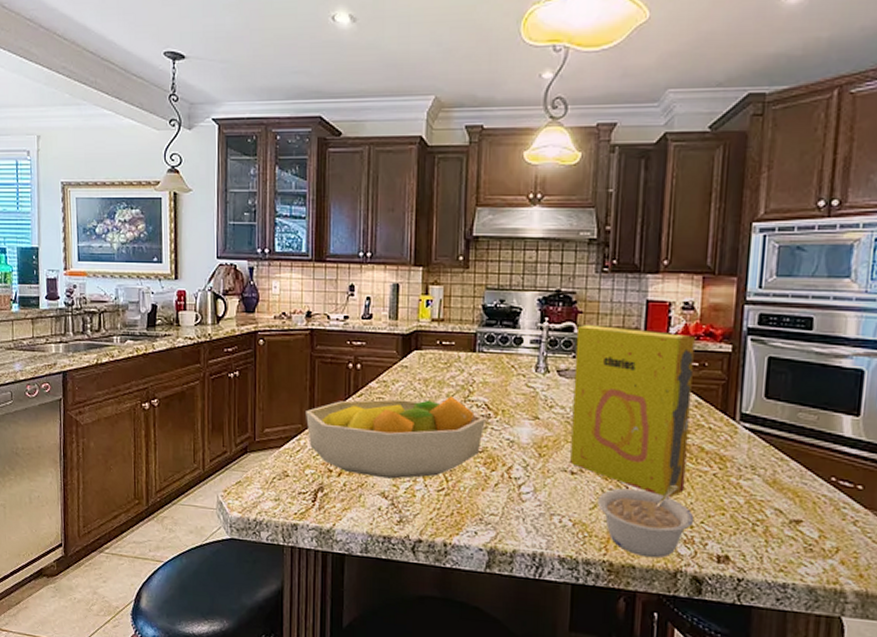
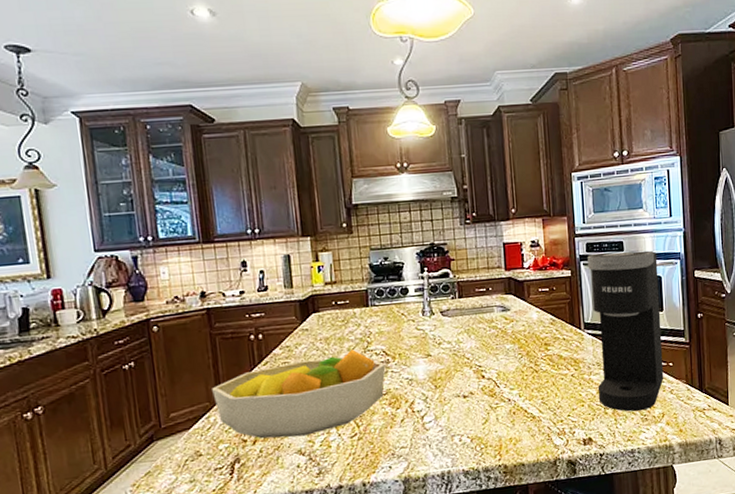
cereal box: present [570,325,695,498] -> none [451,267,552,401]
legume: present [598,484,695,558] -> none [488,389,563,454]
coffee maker: none [747,328,863,539] -> present [587,250,664,412]

